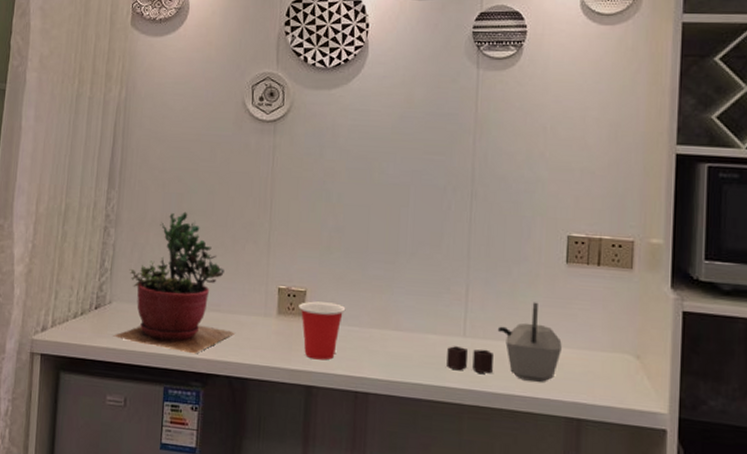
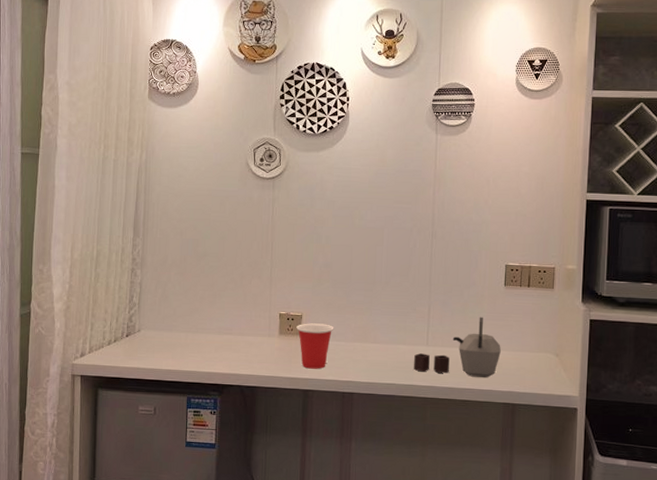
succulent plant: present [113,211,235,354] -> none [143,254,245,369]

